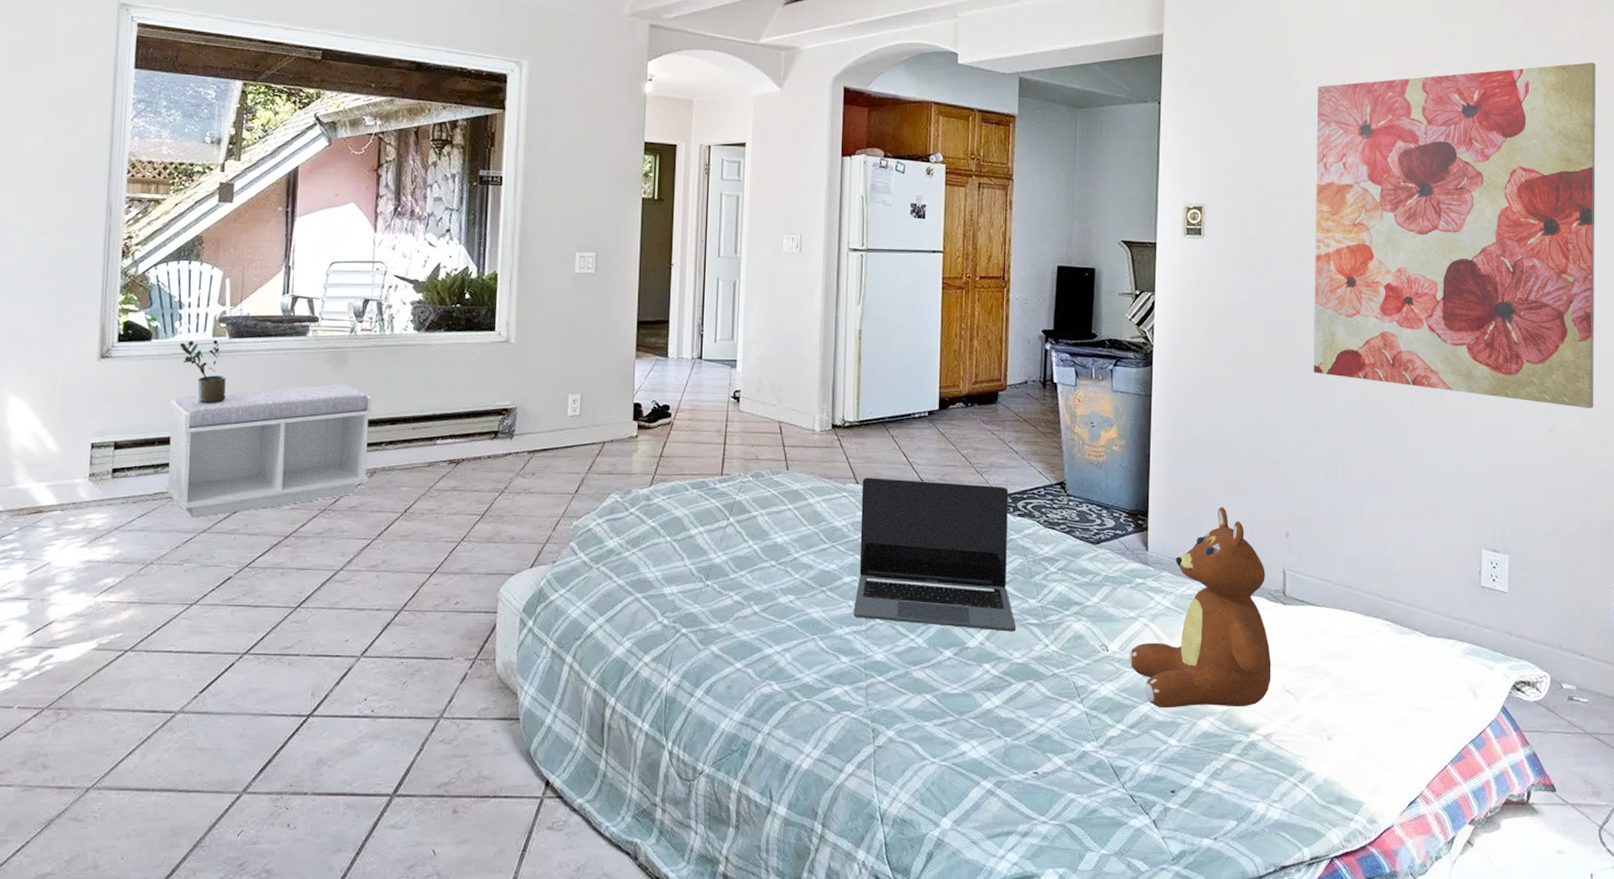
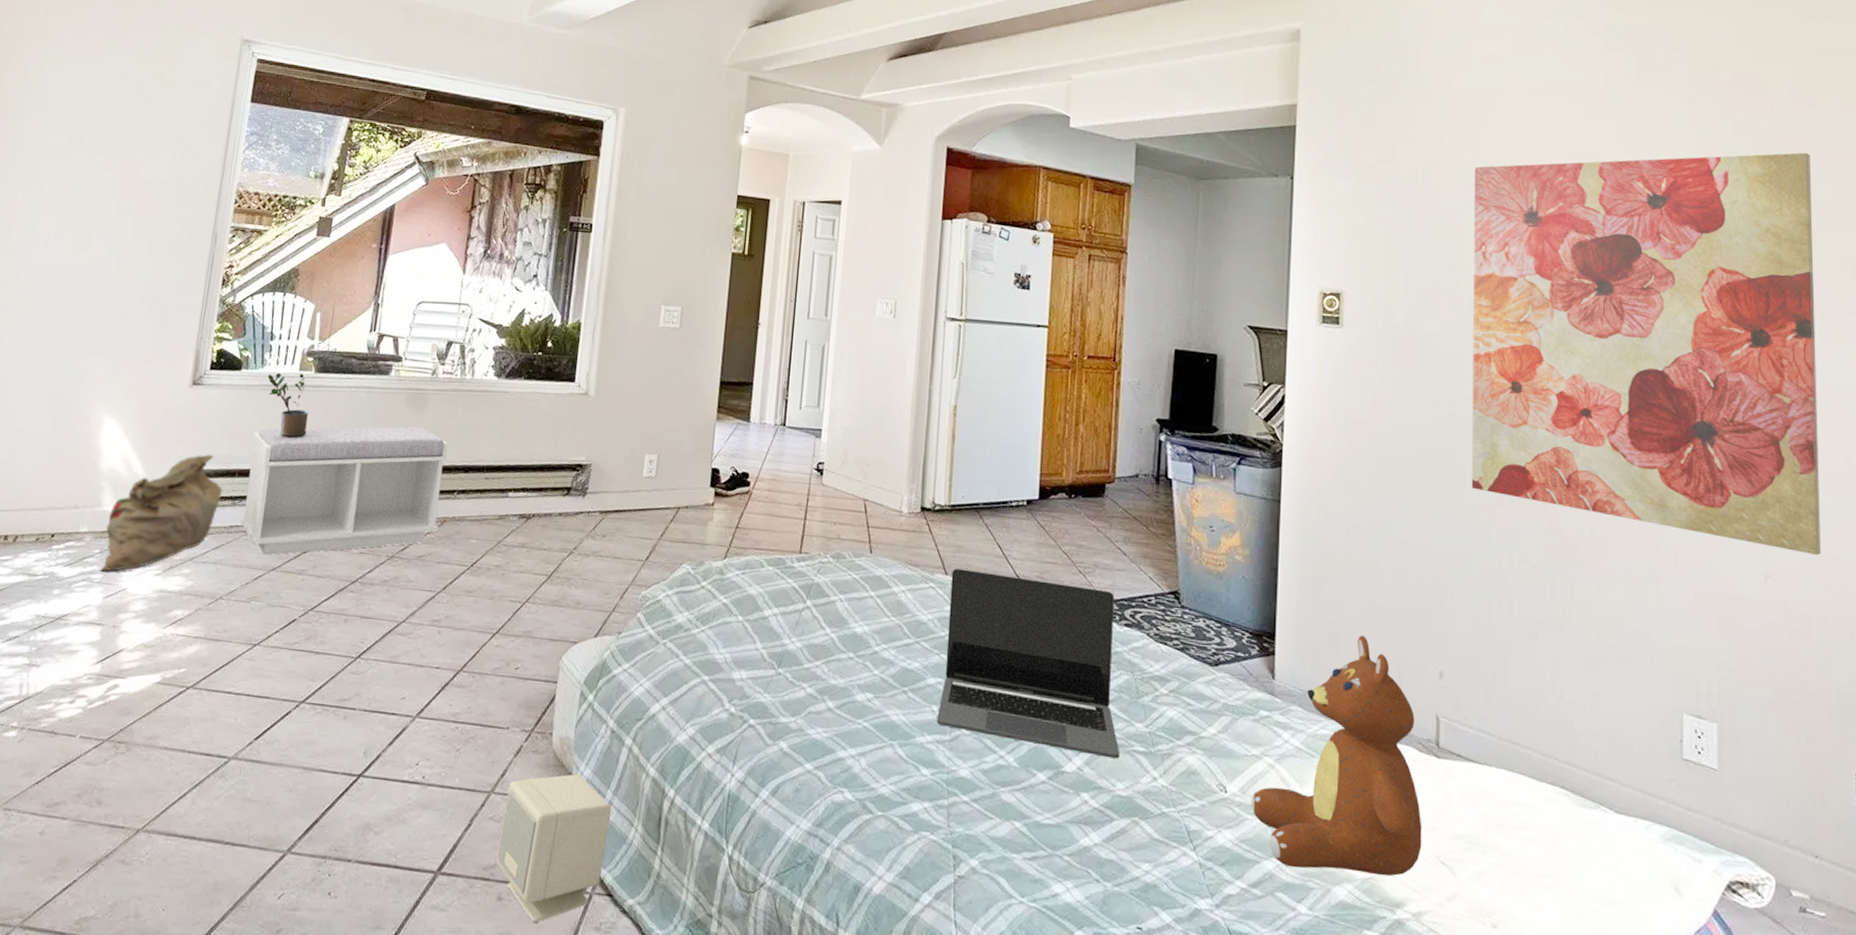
bag: none [20,424,144,548] -> present [99,453,223,572]
speaker: none [449,694,557,830] -> present [496,774,612,923]

